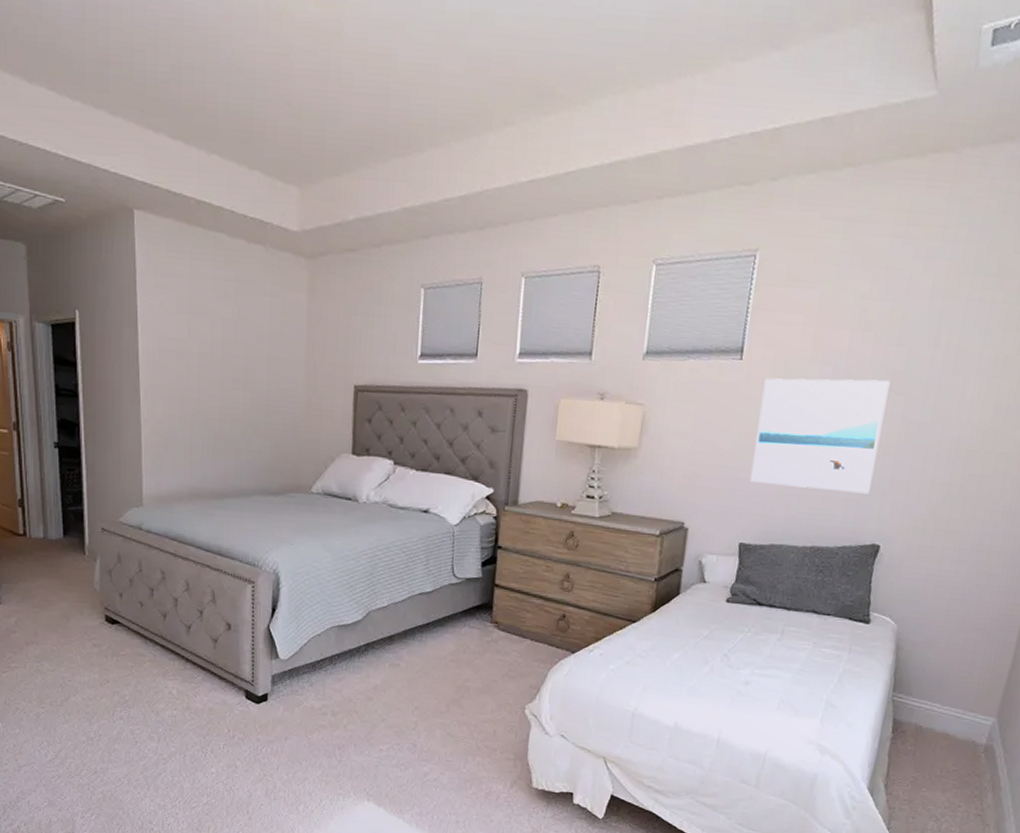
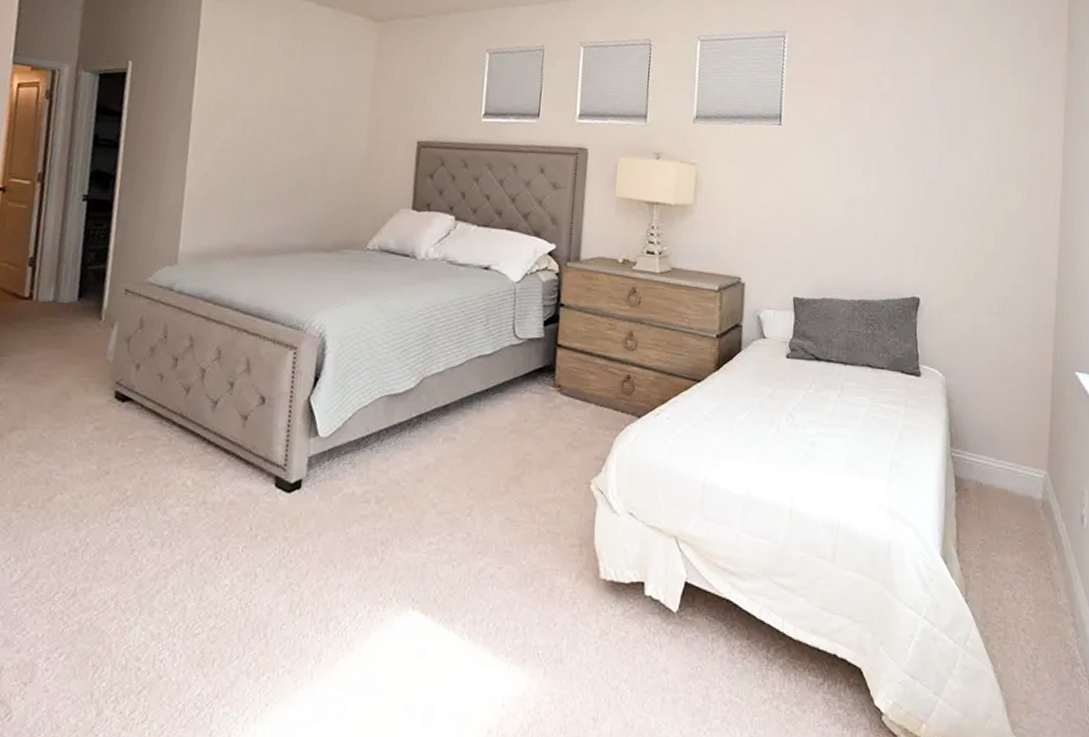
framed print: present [750,378,890,494] -> none [798,142,909,249]

